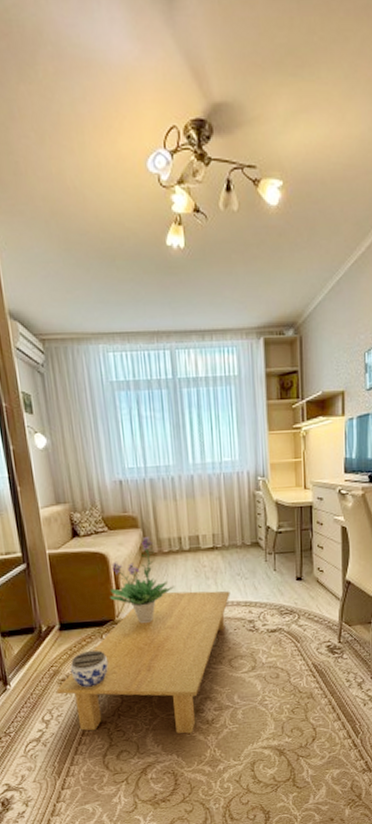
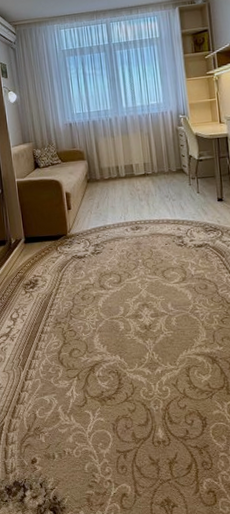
coffee table: present [57,590,230,734] -> none [22,210,161,337]
jar: present [70,650,109,687] -> none [32,260,63,291]
potted plant: present [109,537,174,624] -> none [62,167,114,239]

